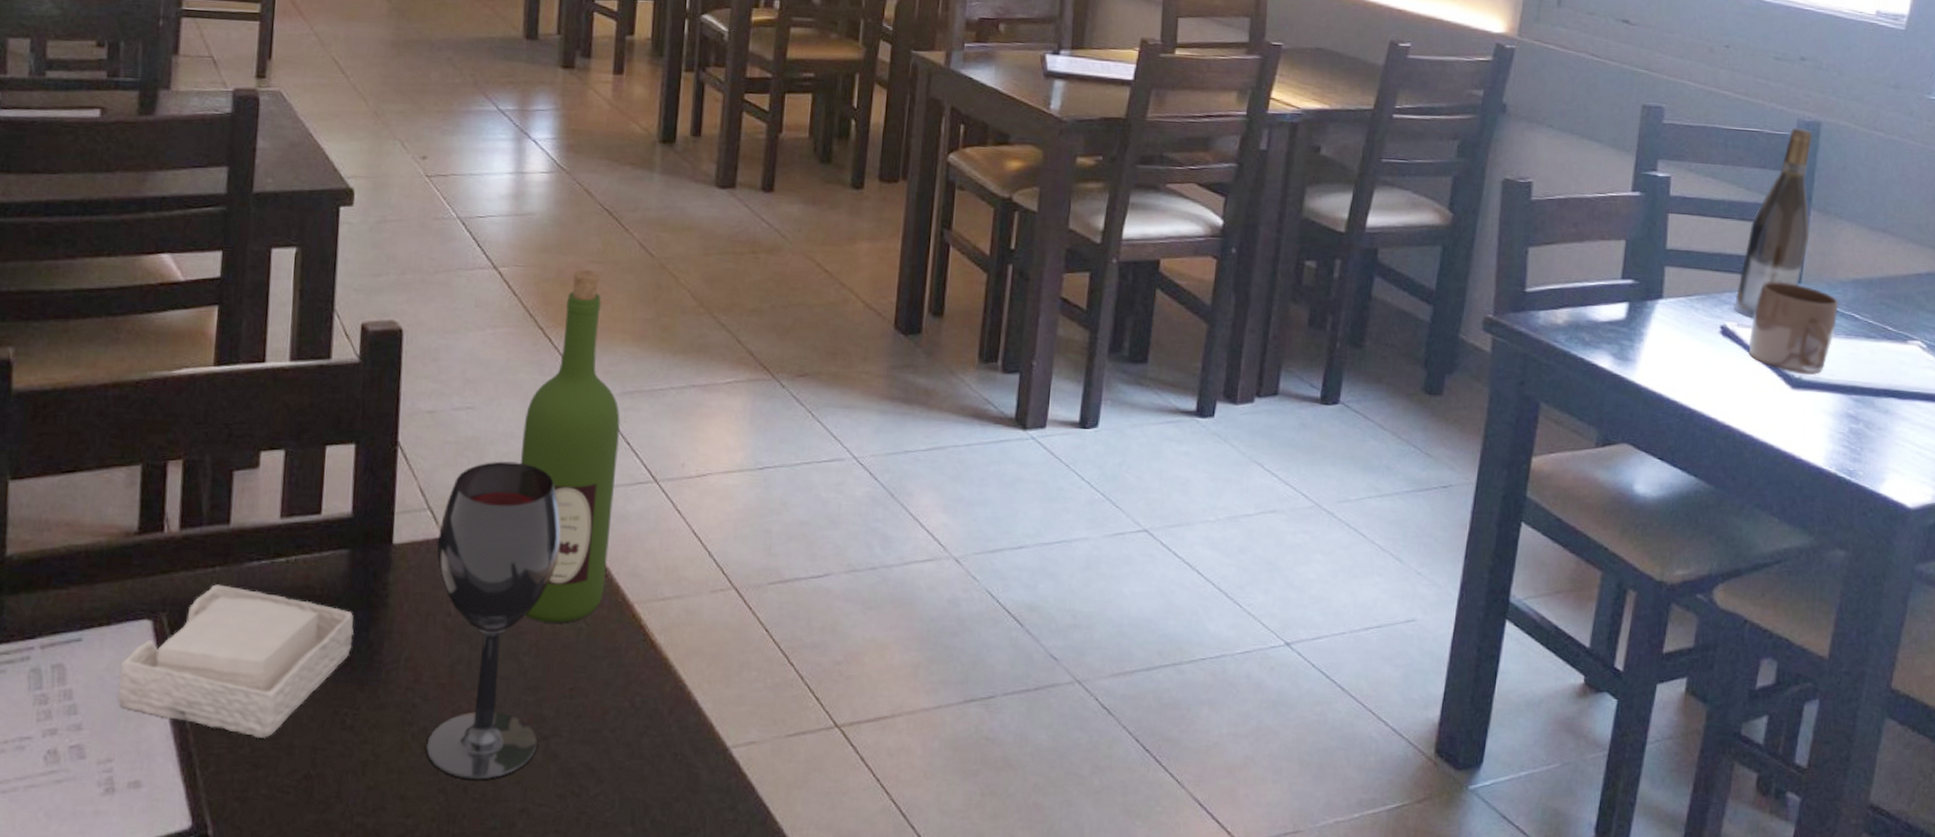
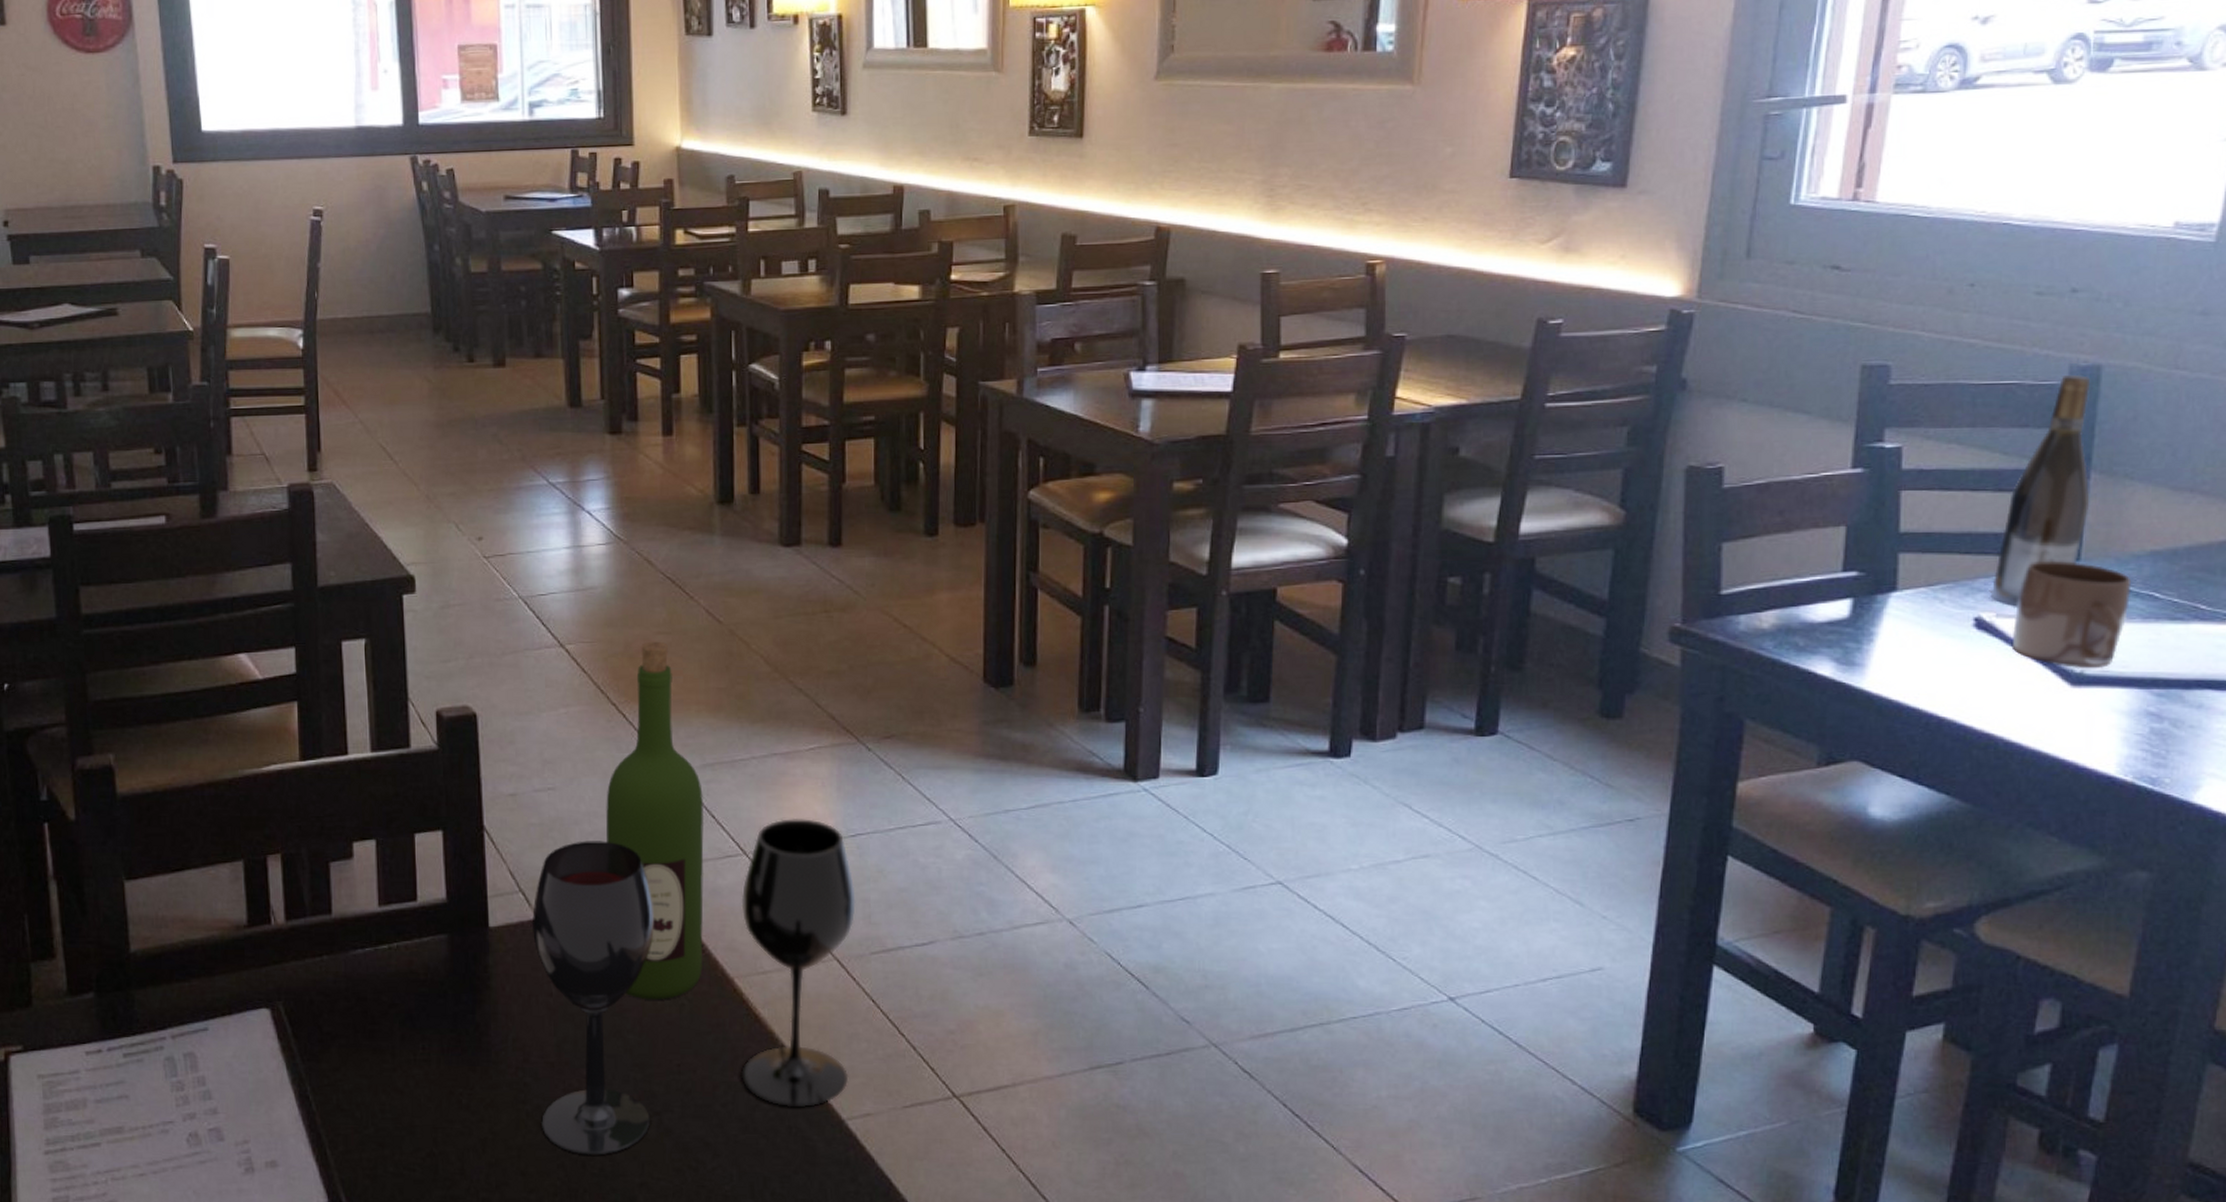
napkin holder: present [117,584,355,739] -> none [245,972,461,1120]
wineglass: none [631,449,759,735] -> present [740,819,856,1108]

